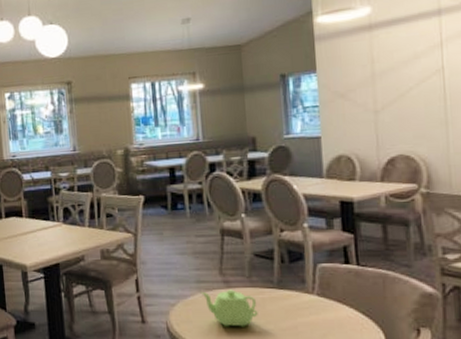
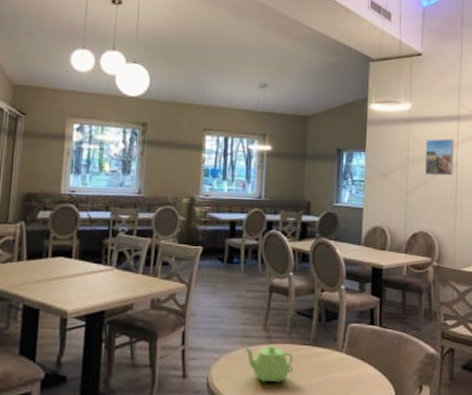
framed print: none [395,39,438,88] -> present [424,138,454,176]

